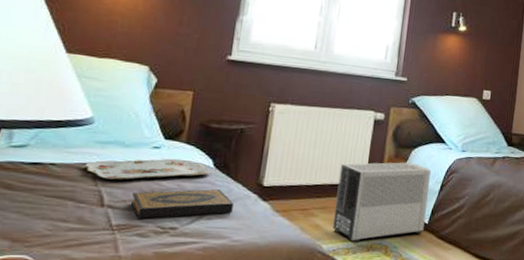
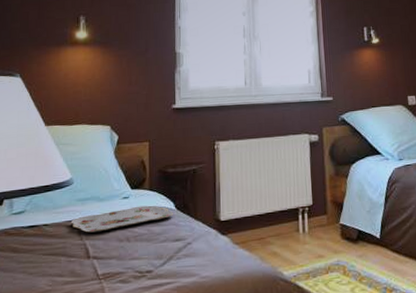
hardback book: present [130,189,234,219] -> none [111,230,197,266]
air purifier: present [333,162,431,243] -> none [286,179,377,267]

